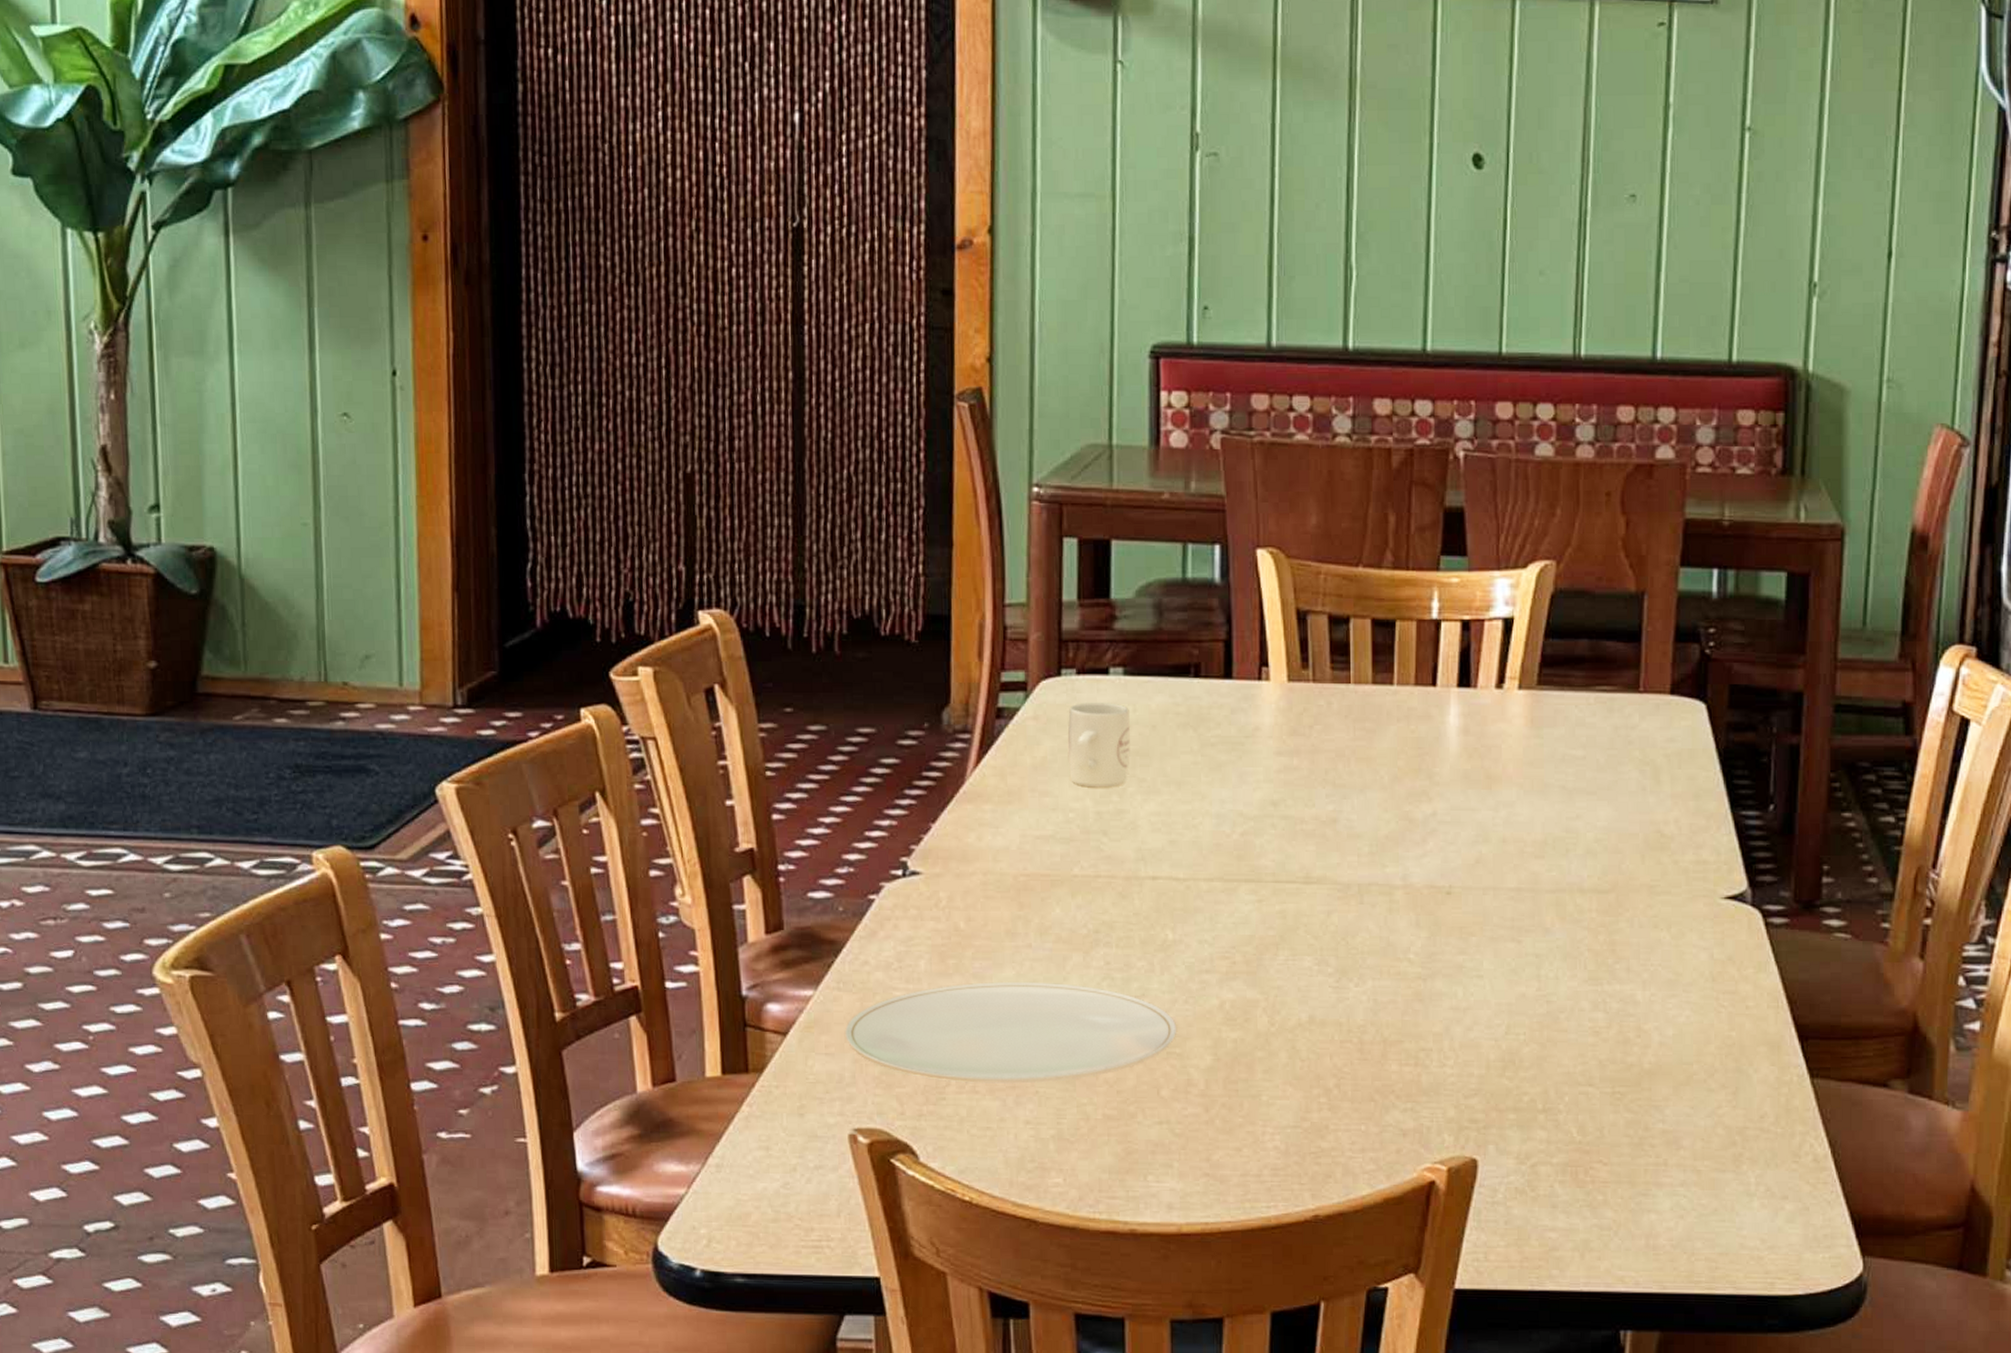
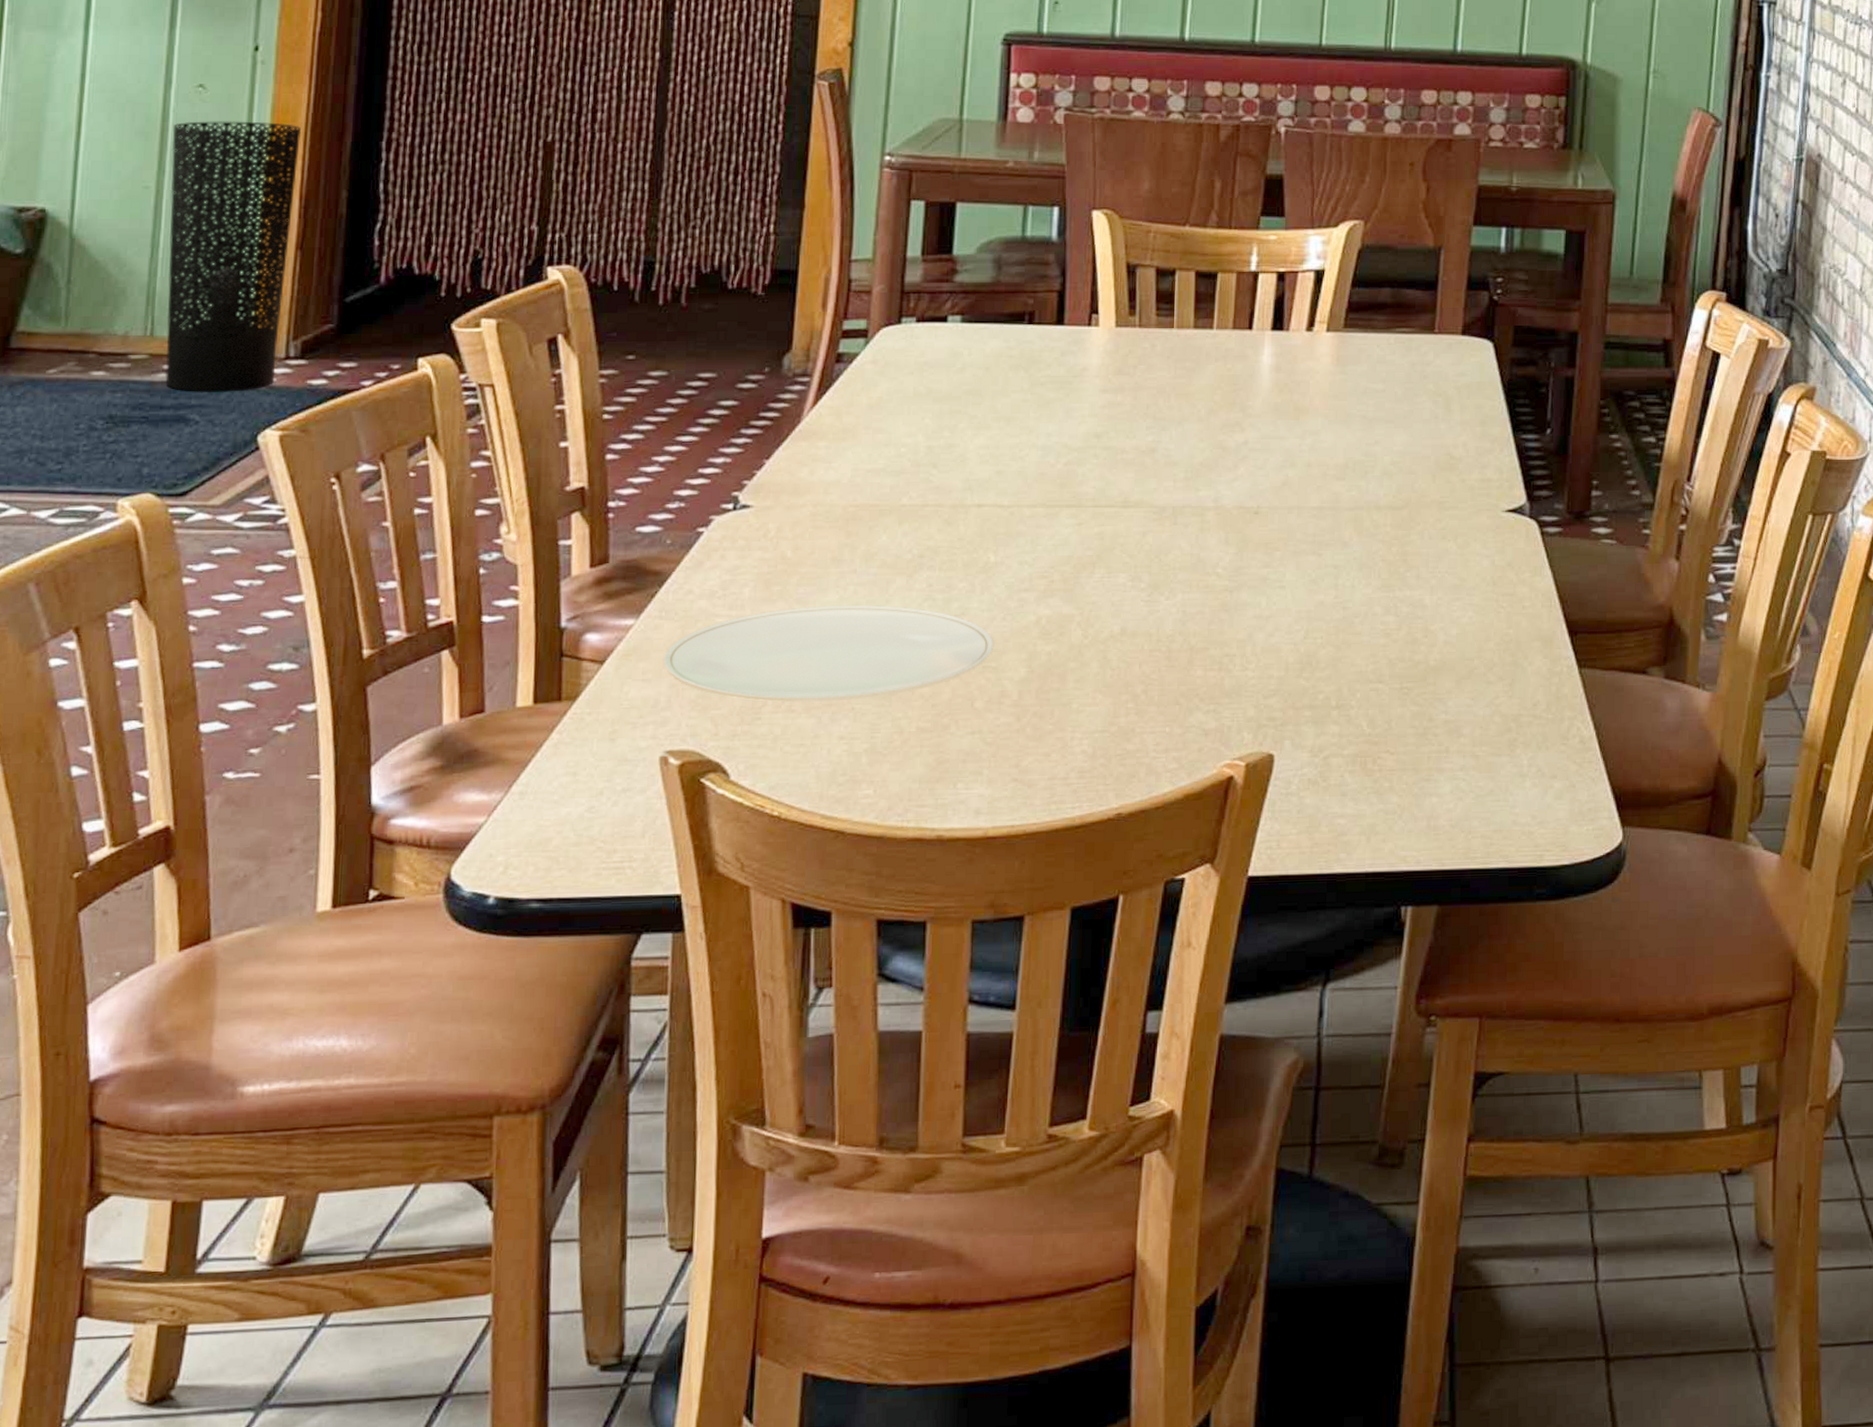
umbrella stand: none [323,452,446,742] -> present [165,121,301,392]
mug: present [1067,703,1130,788] -> none [903,347,965,424]

